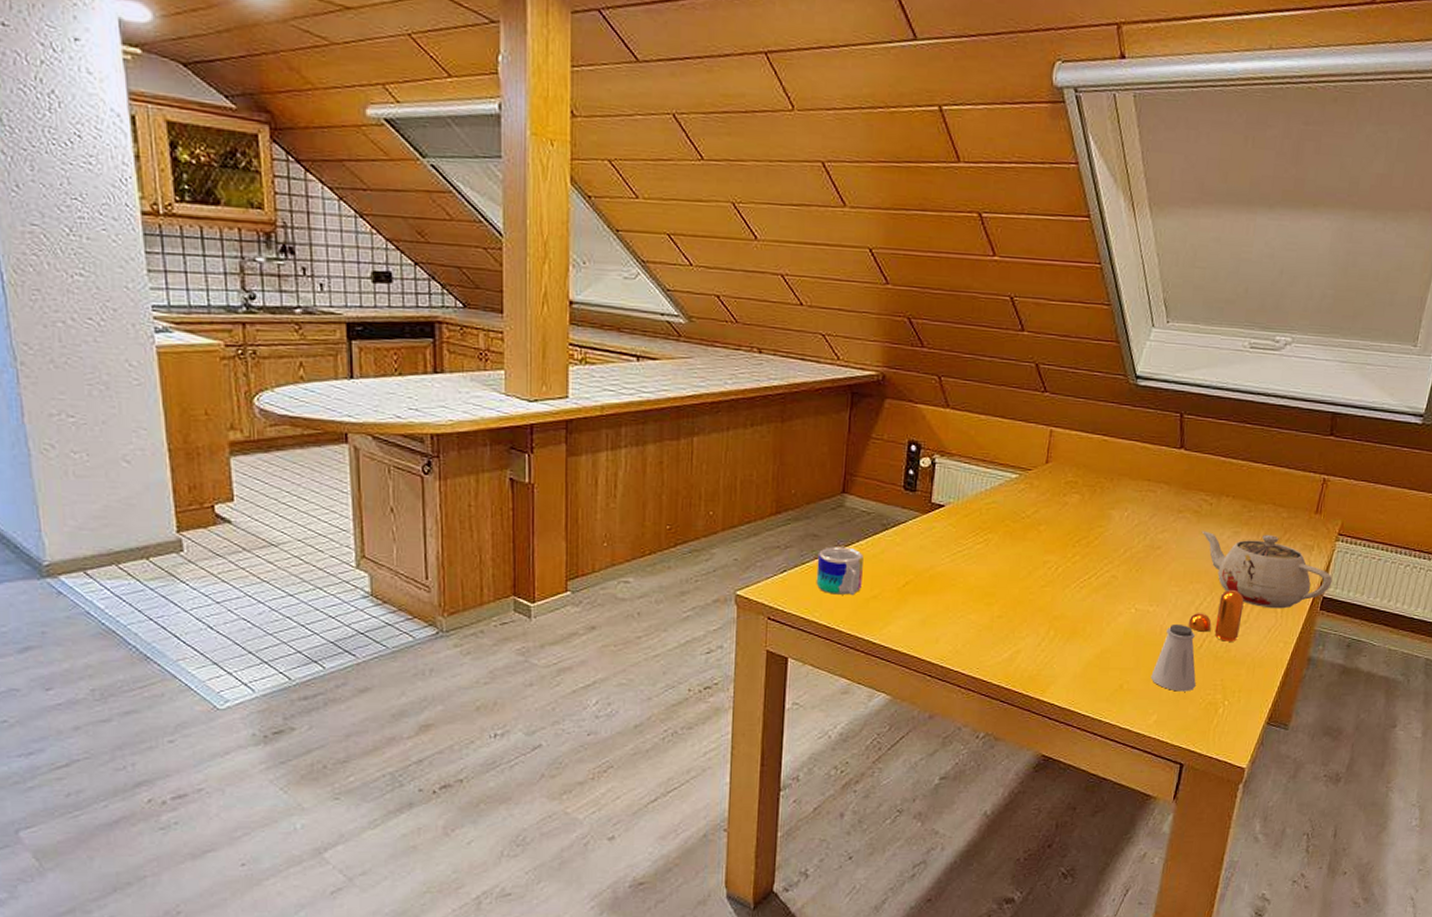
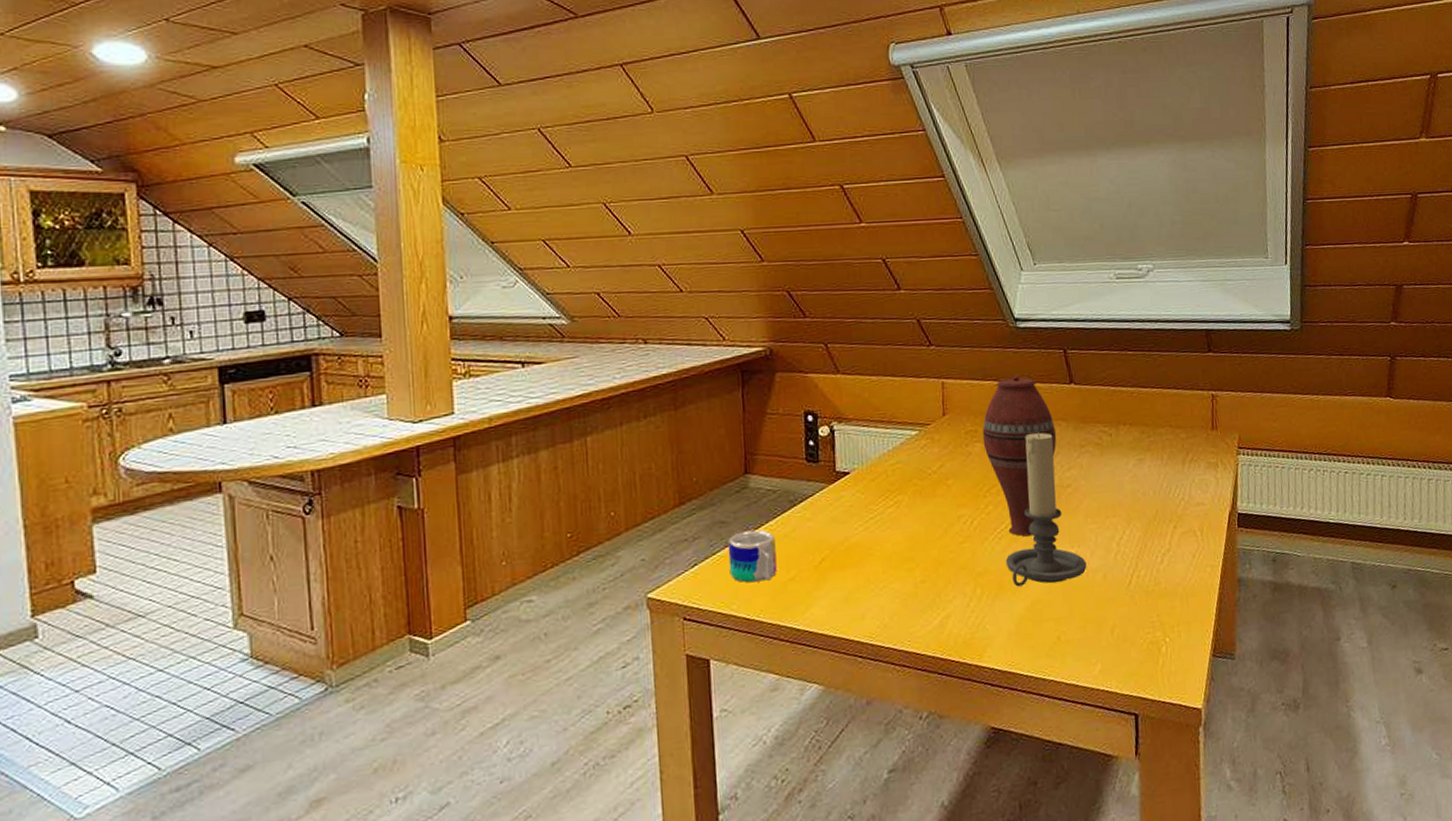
vase: none [1081,433,1157,590] -> present [982,376,1057,537]
candle holder: none [1083,491,1162,637] -> present [1005,432,1087,587]
saltshaker: present [1151,623,1196,692] -> none [1086,562,1133,635]
pepper shaker: present [1188,589,1244,642] -> none [1112,518,1165,574]
teapot: present [1201,530,1333,609] -> none [1106,457,1243,533]

